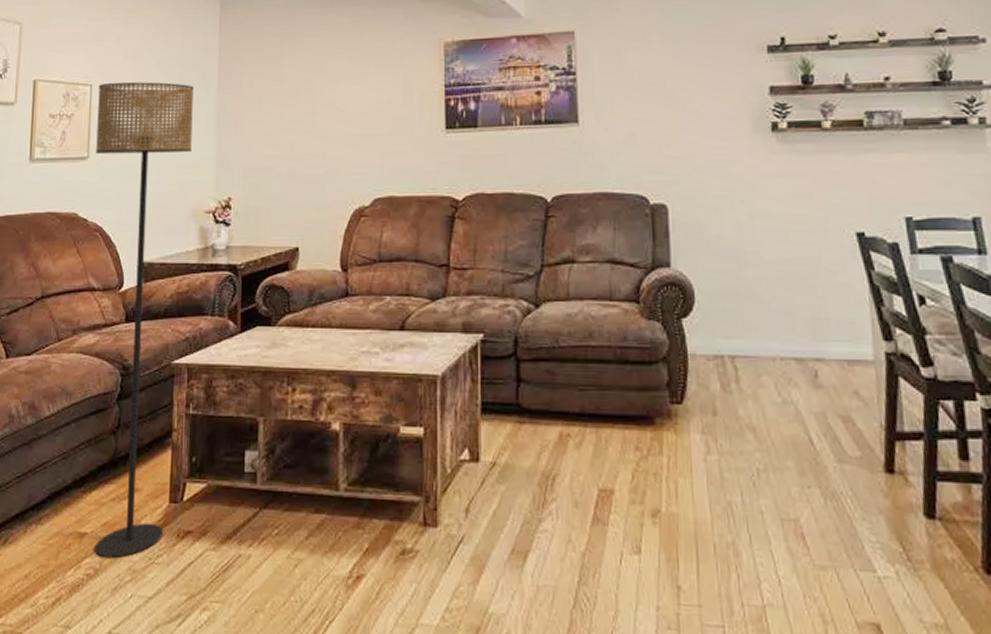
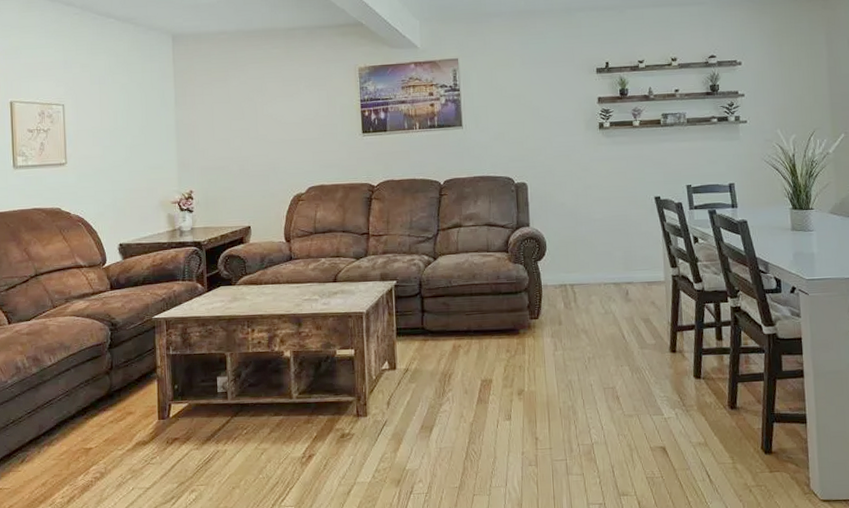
floor lamp: present [94,82,193,559] -> none [70,101,156,464]

